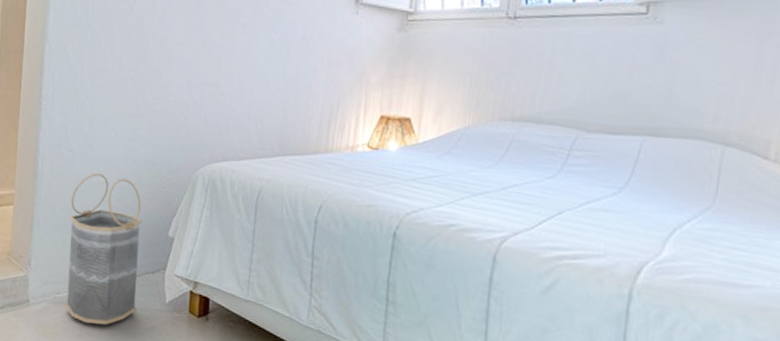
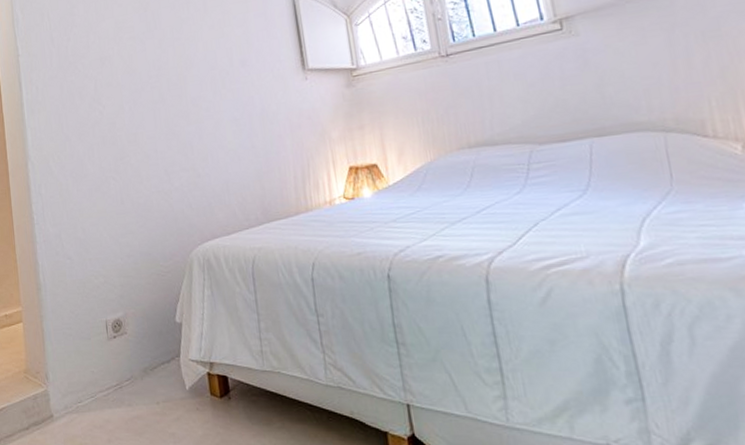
basket: present [65,172,142,325] -> none [77,274,159,427]

